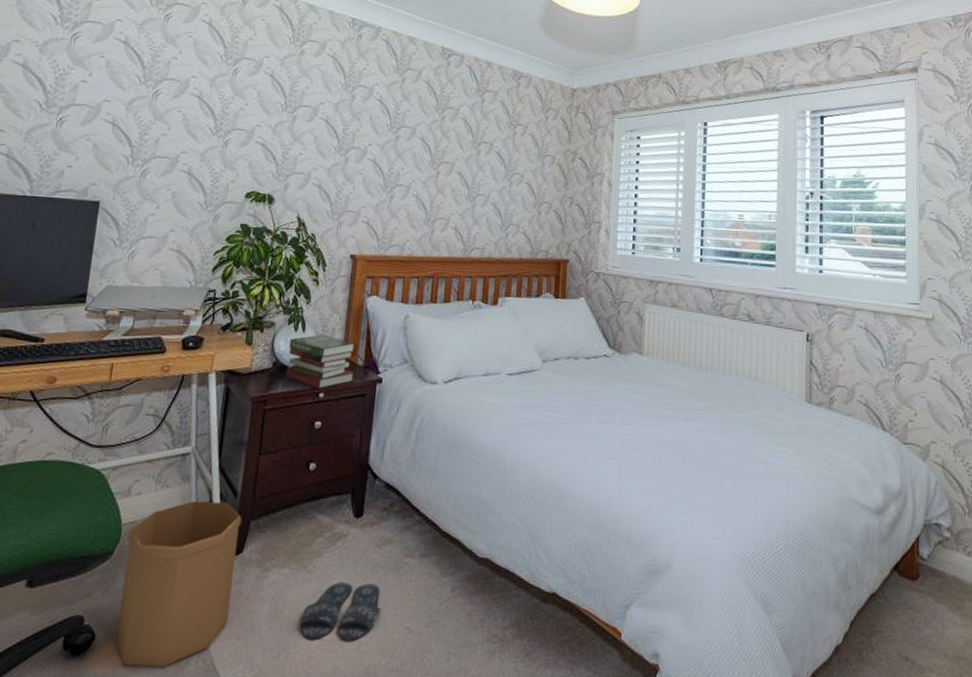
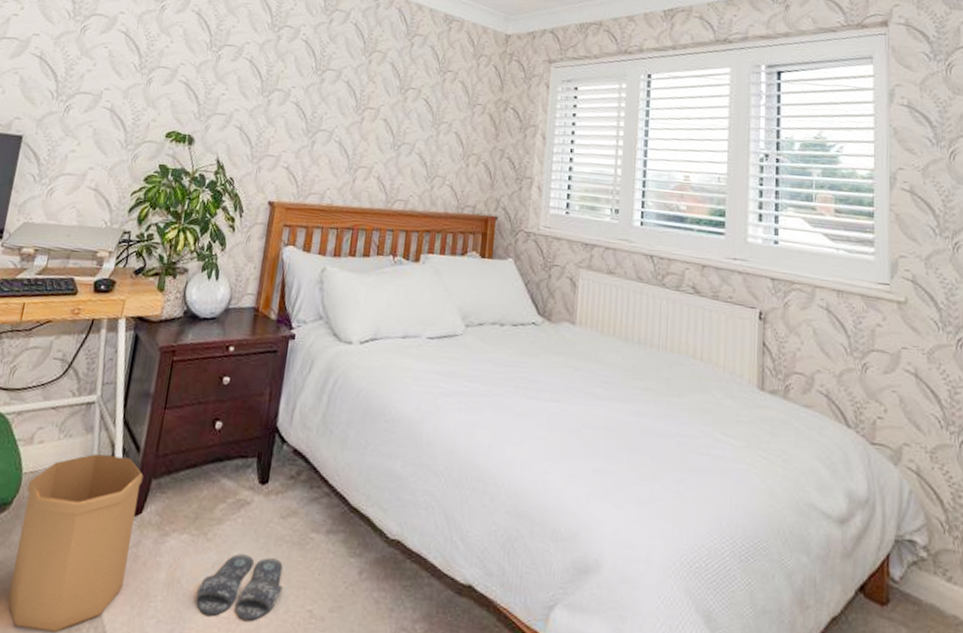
books: present [285,334,355,390] -> none [196,284,269,343]

